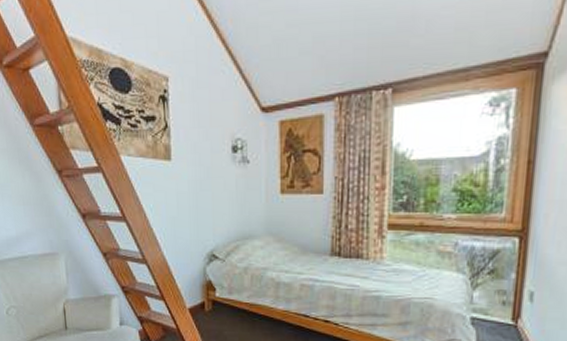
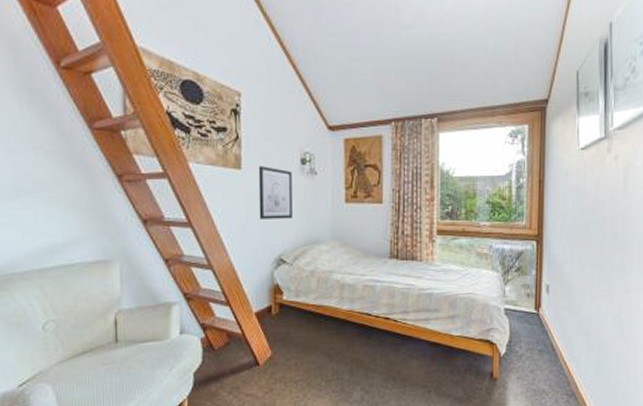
wall art: none [188,156,224,213] -> present [258,166,292,219]

